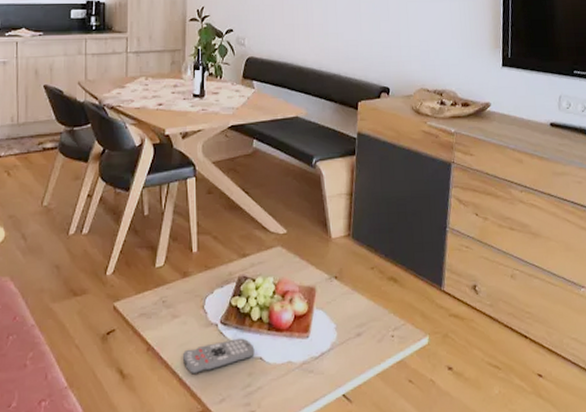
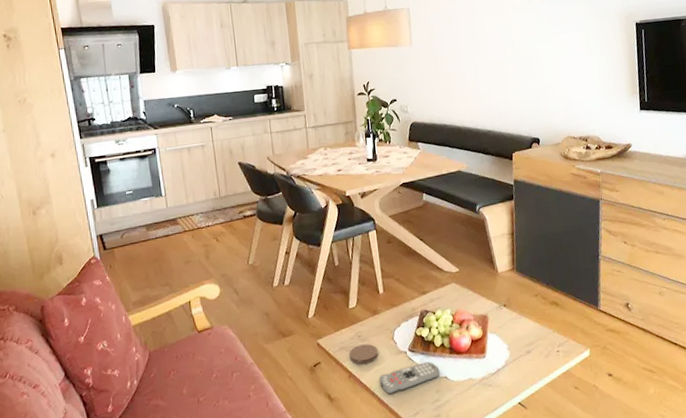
coaster: none [150,311,184,336] -> present [349,344,378,365]

